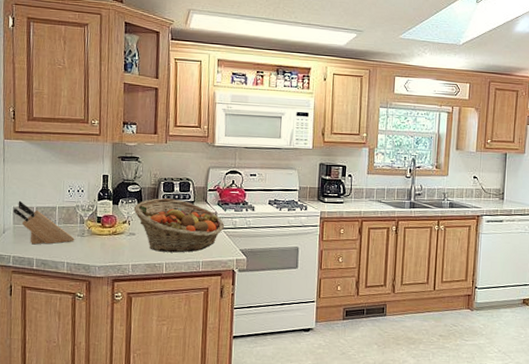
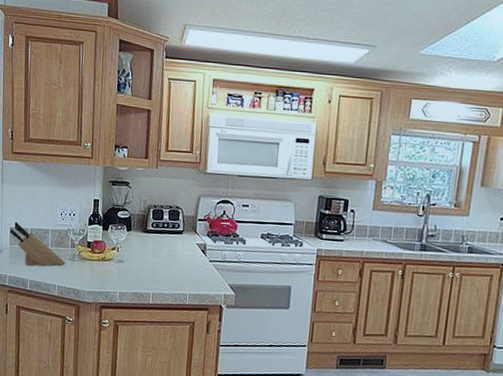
fruit basket: present [133,198,225,253] -> none [122,225,214,284]

